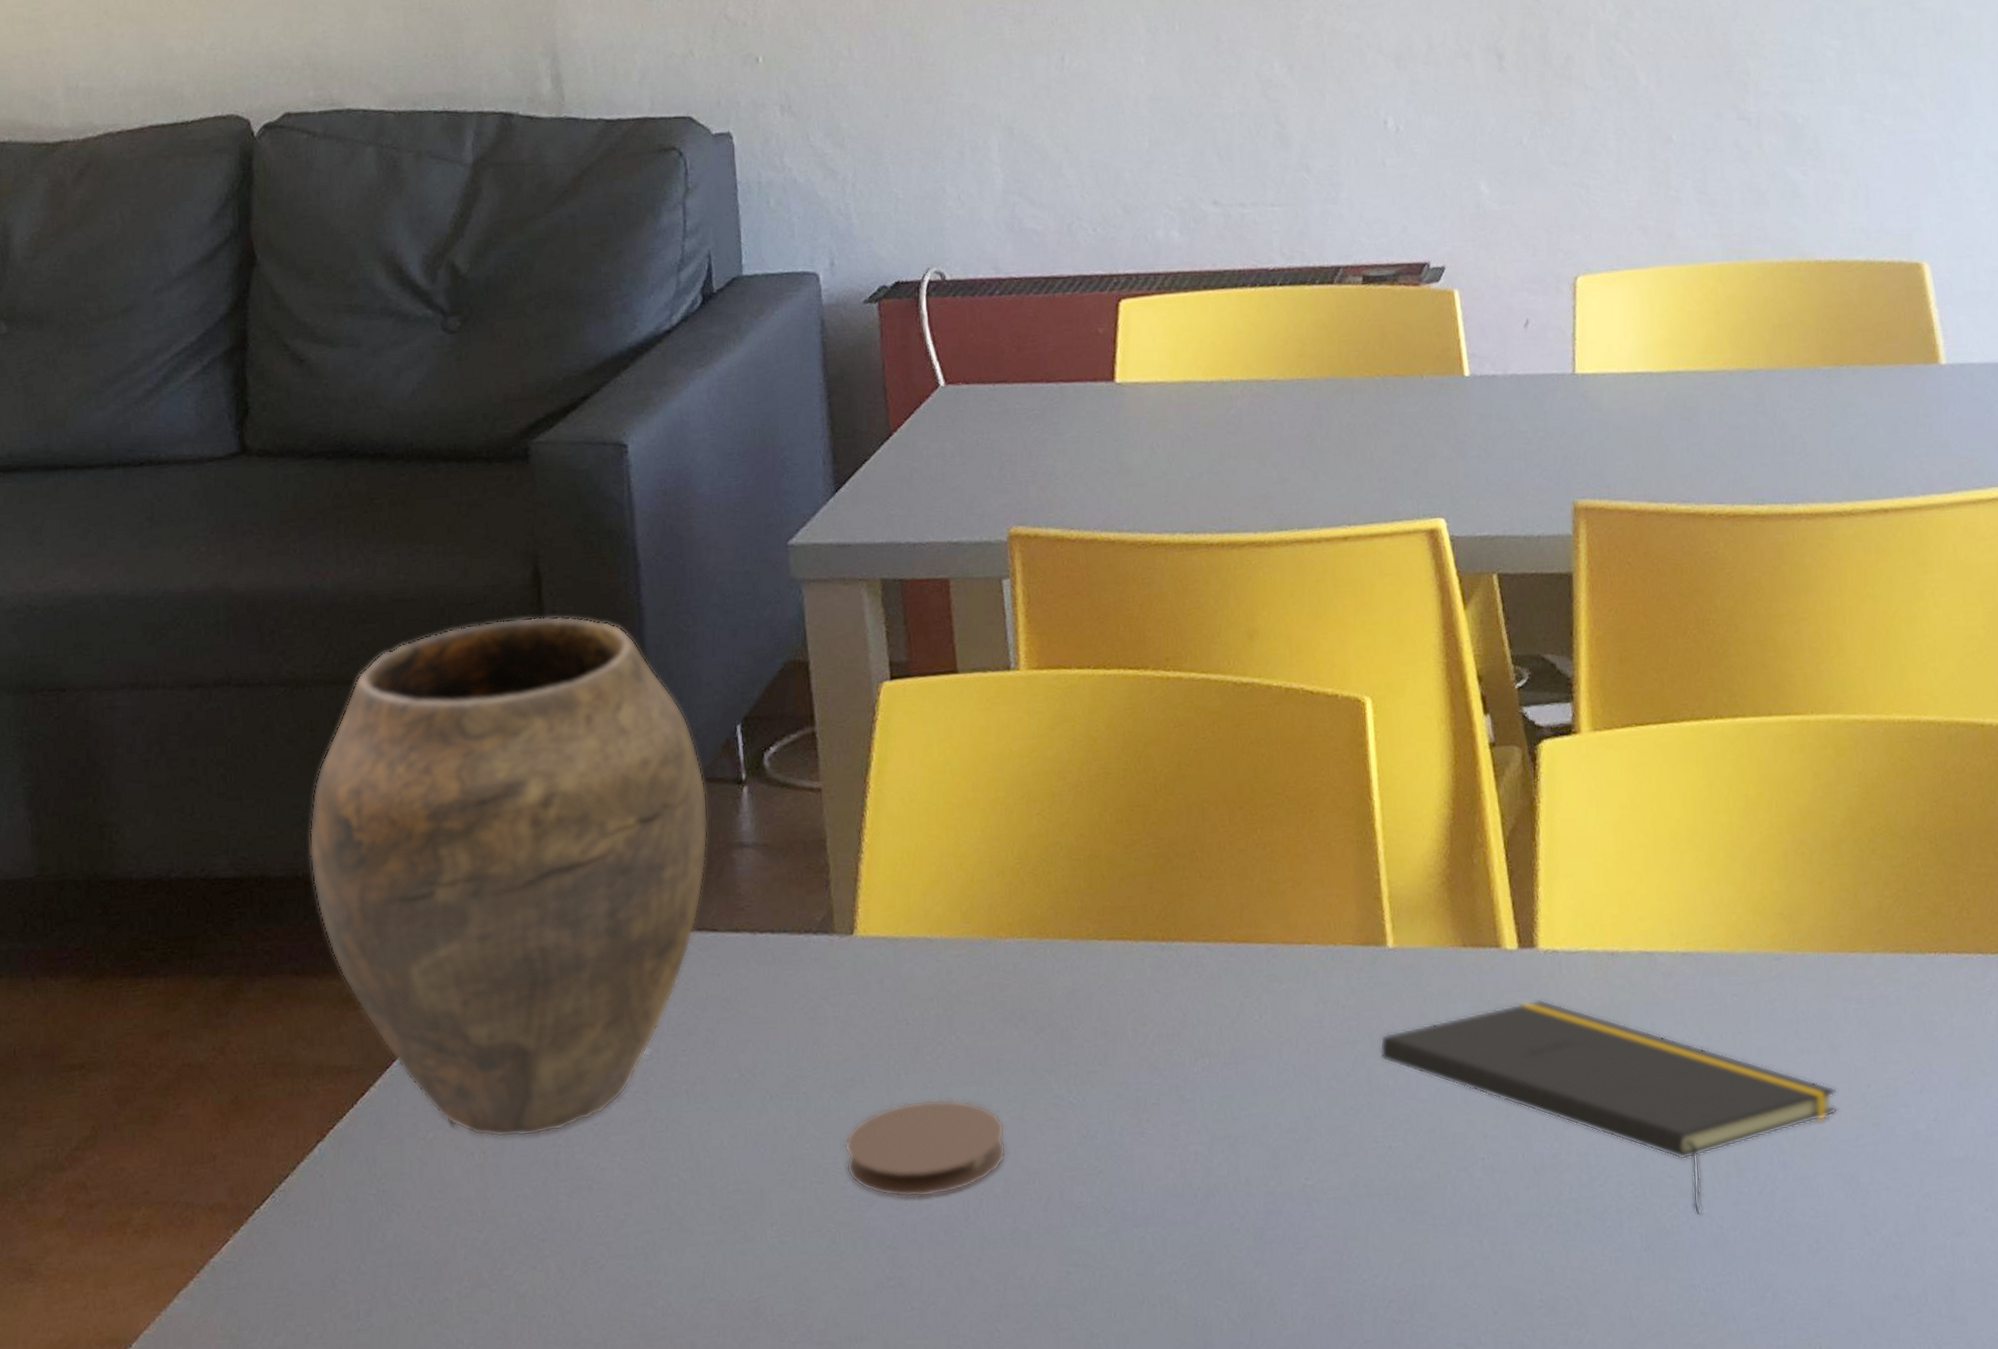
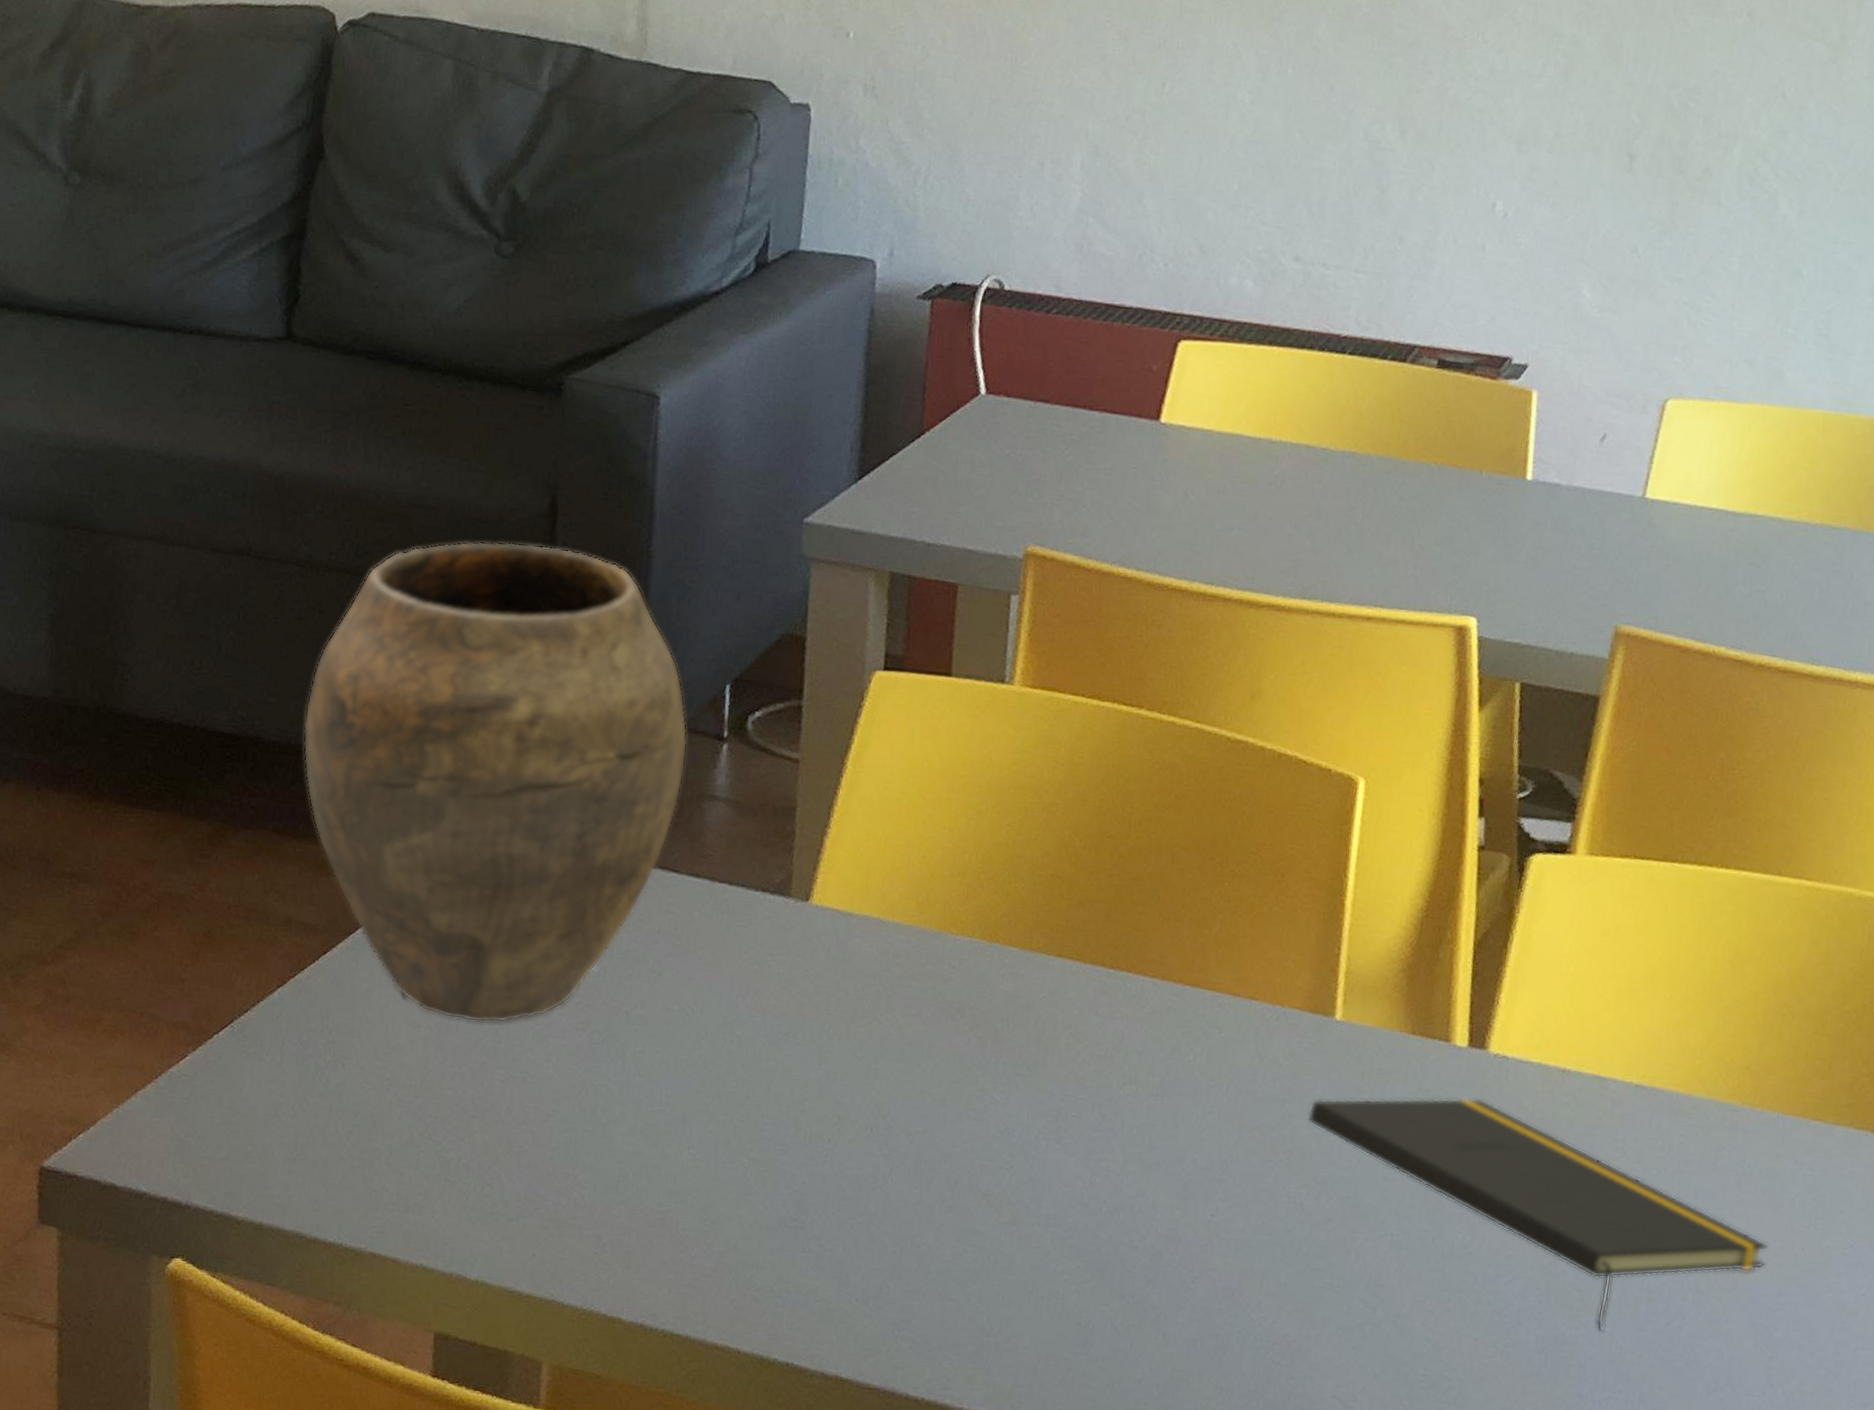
coaster: present [844,1098,1007,1198] -> none [767,1065,926,1156]

